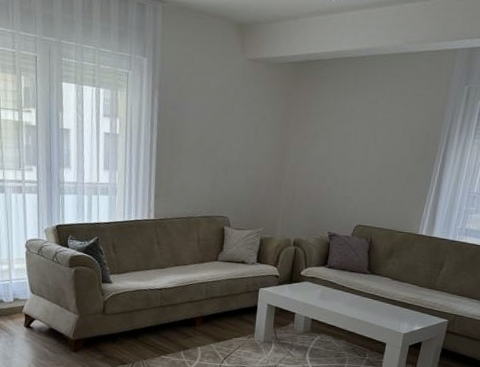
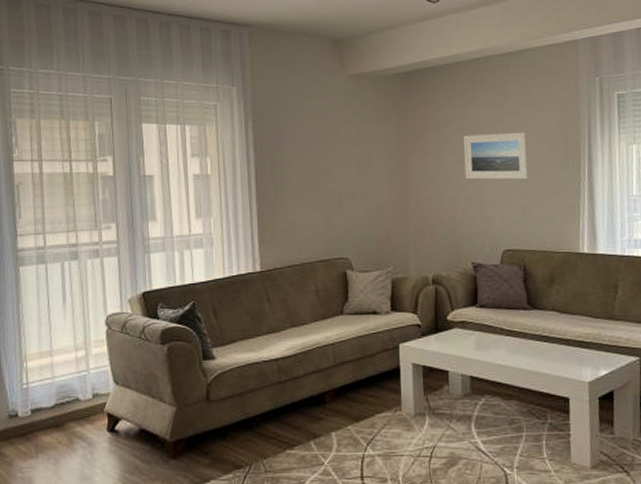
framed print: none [335,125,394,169] -> present [463,132,529,180]

